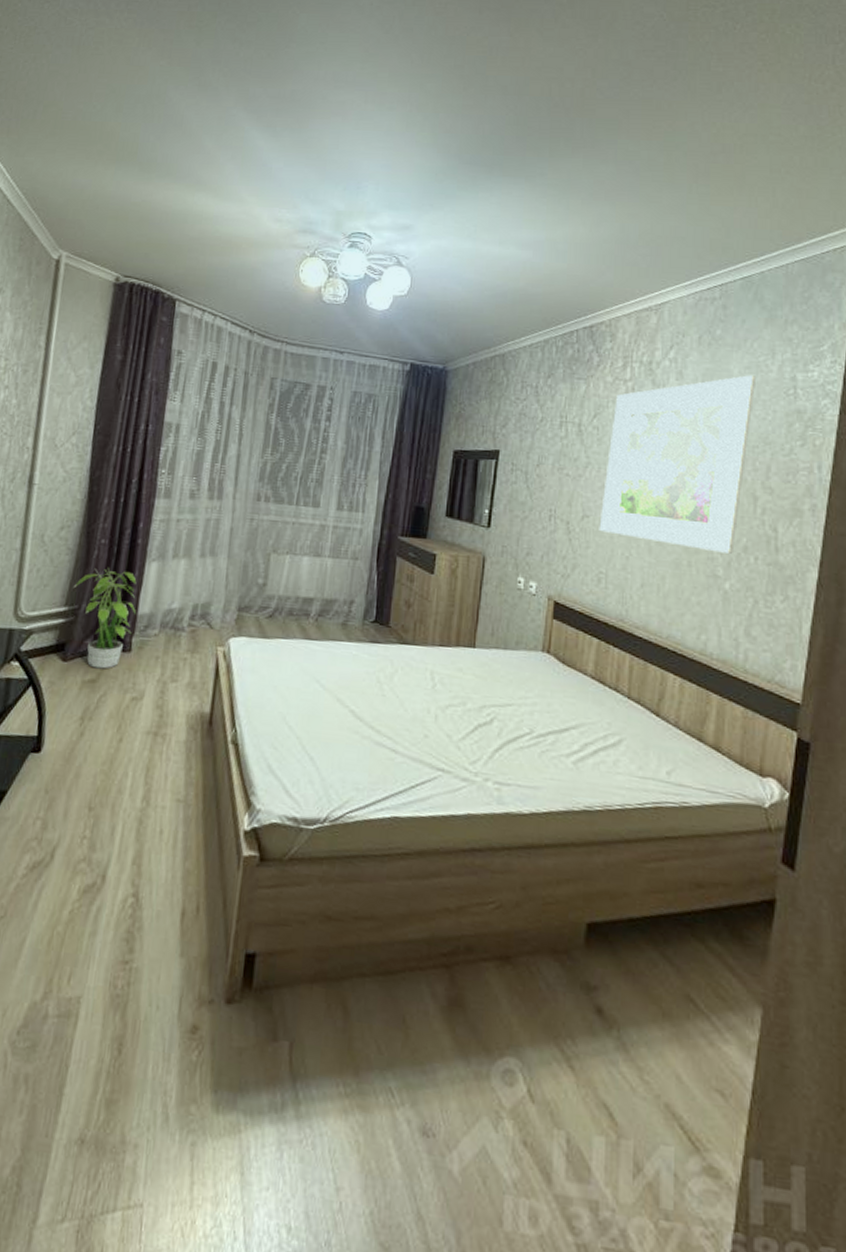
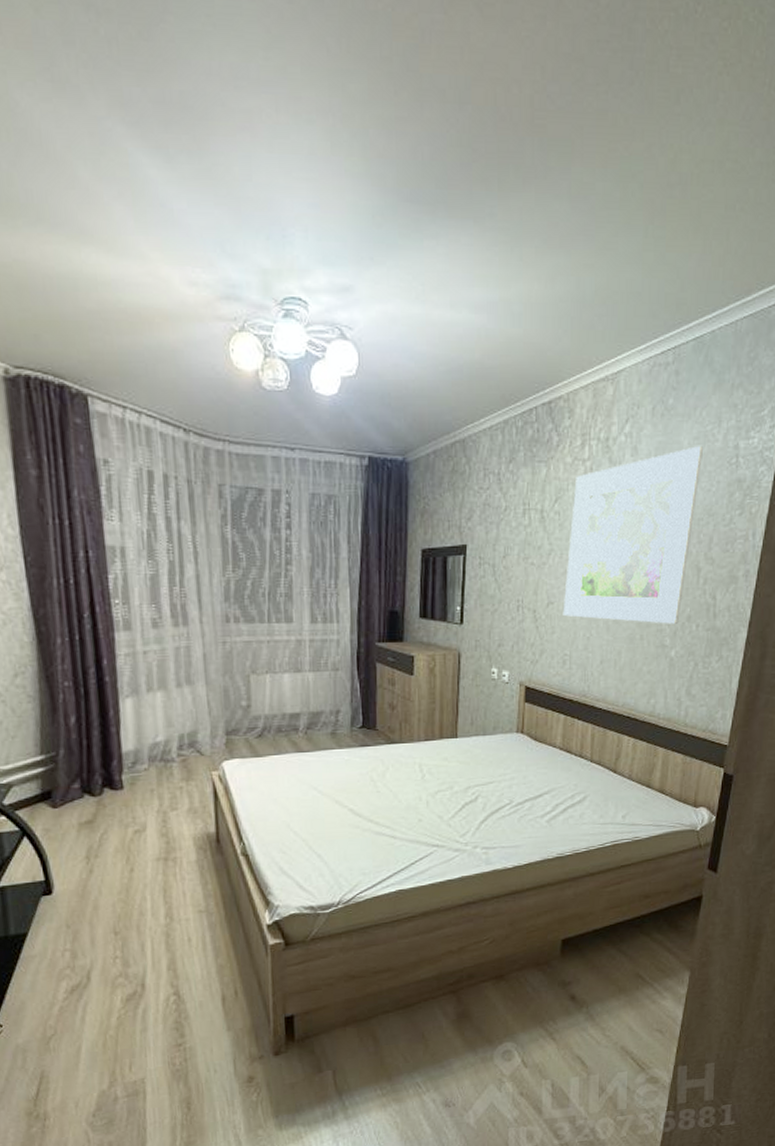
potted plant: present [73,568,137,669] -> none [45,710,120,810]

